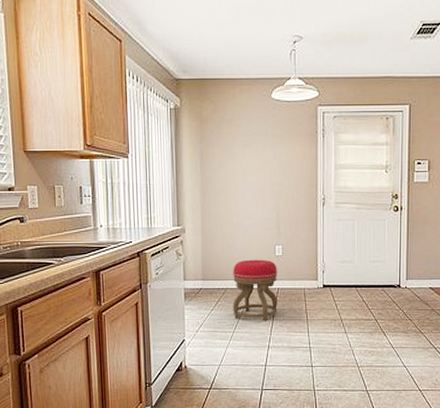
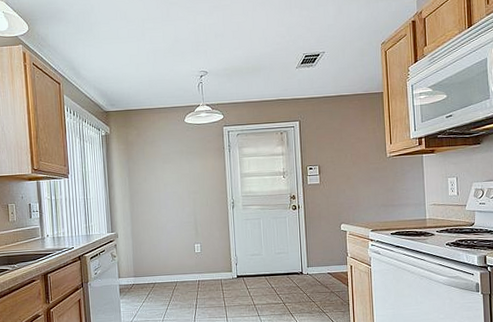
stool: present [232,259,278,321] -> none [160,256,200,309]

